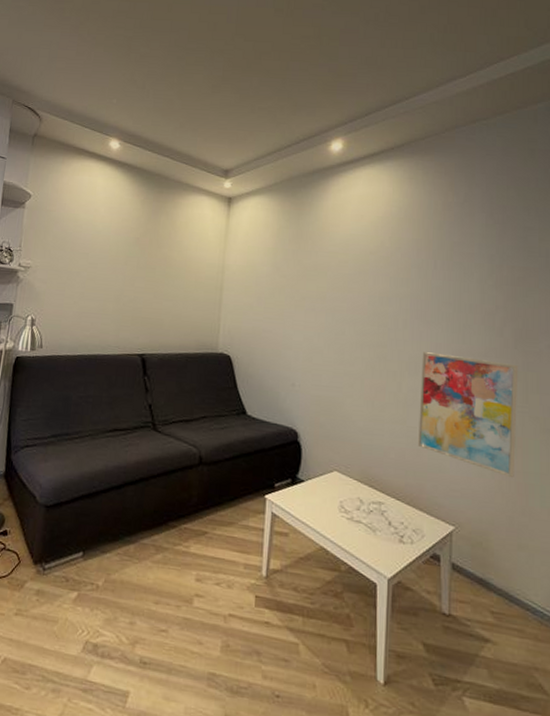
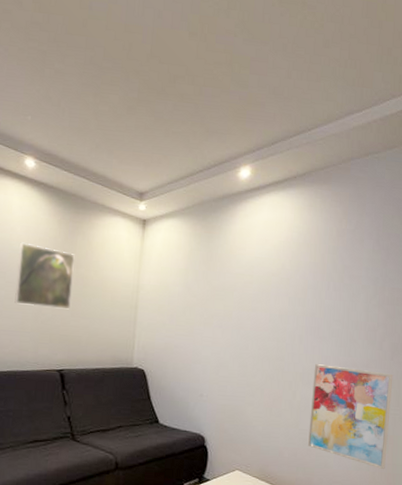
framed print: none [96,223,158,291] -> present [14,242,75,310]

